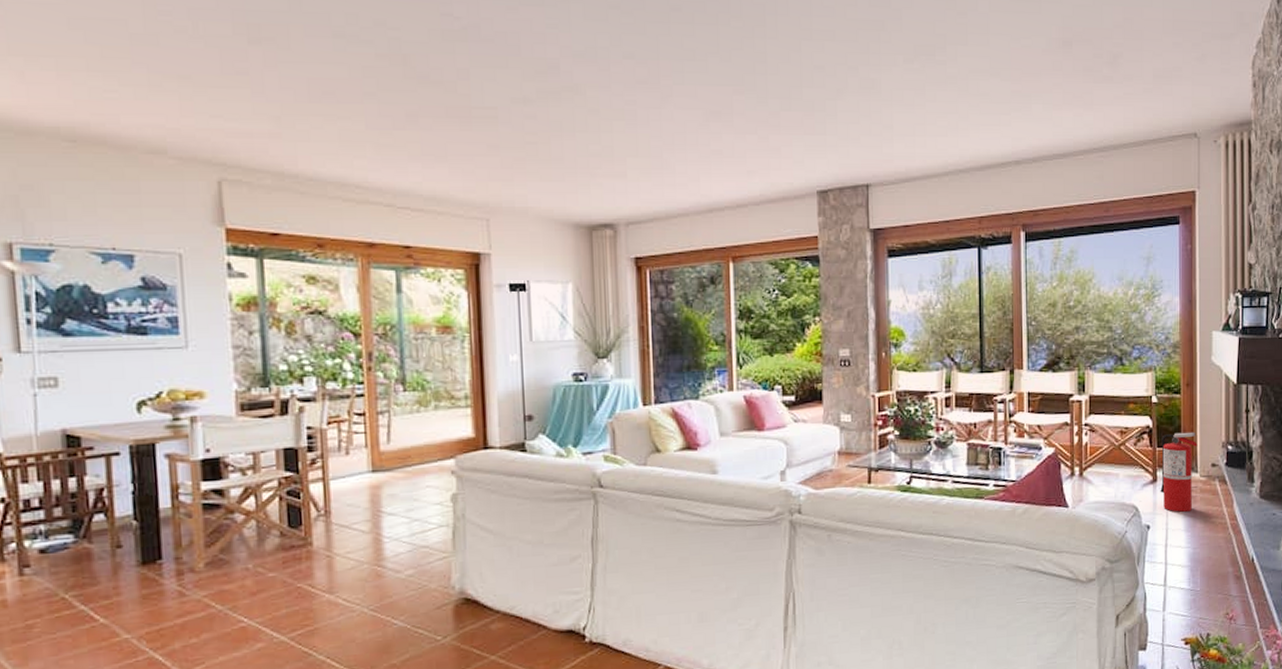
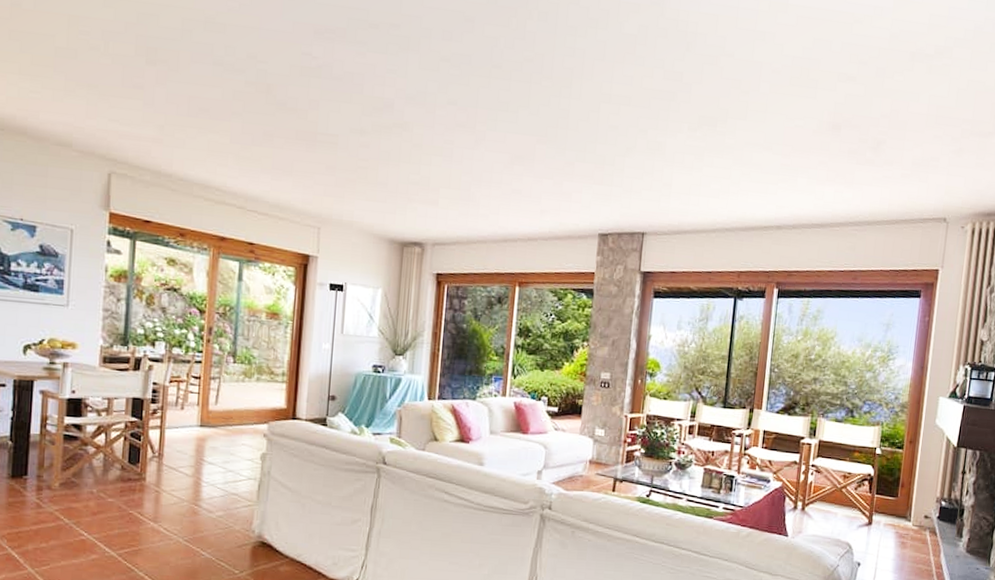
fire extinguisher: present [1160,431,1198,512] -> none [874,483,914,555]

